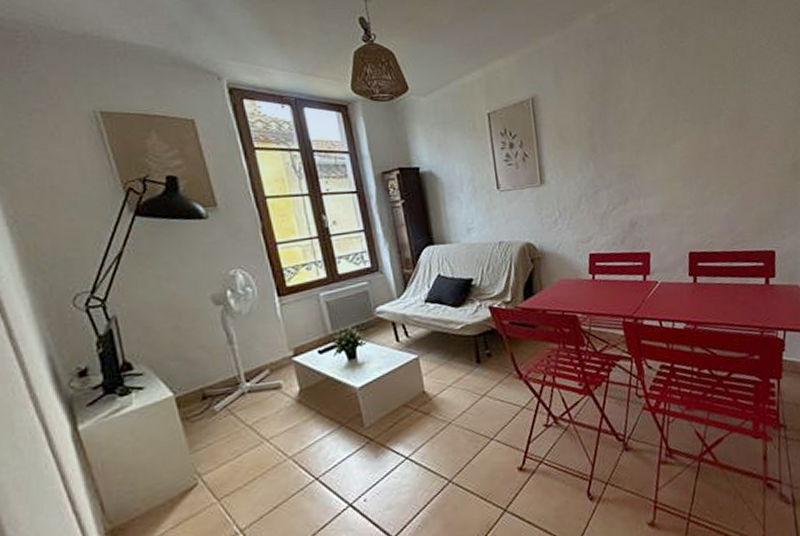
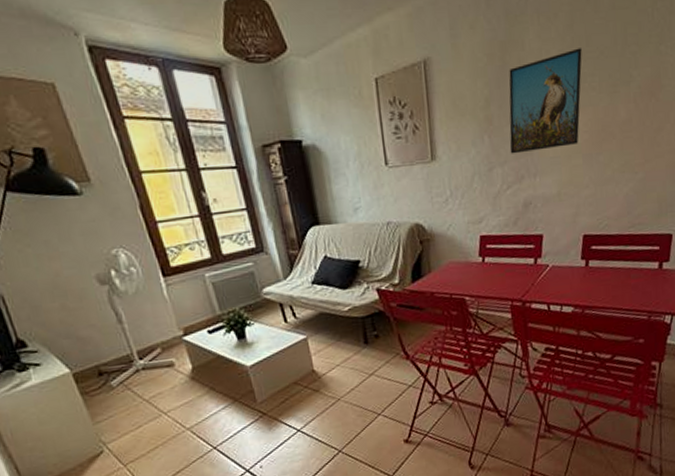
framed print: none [609,87,677,178] -> present [509,48,582,154]

